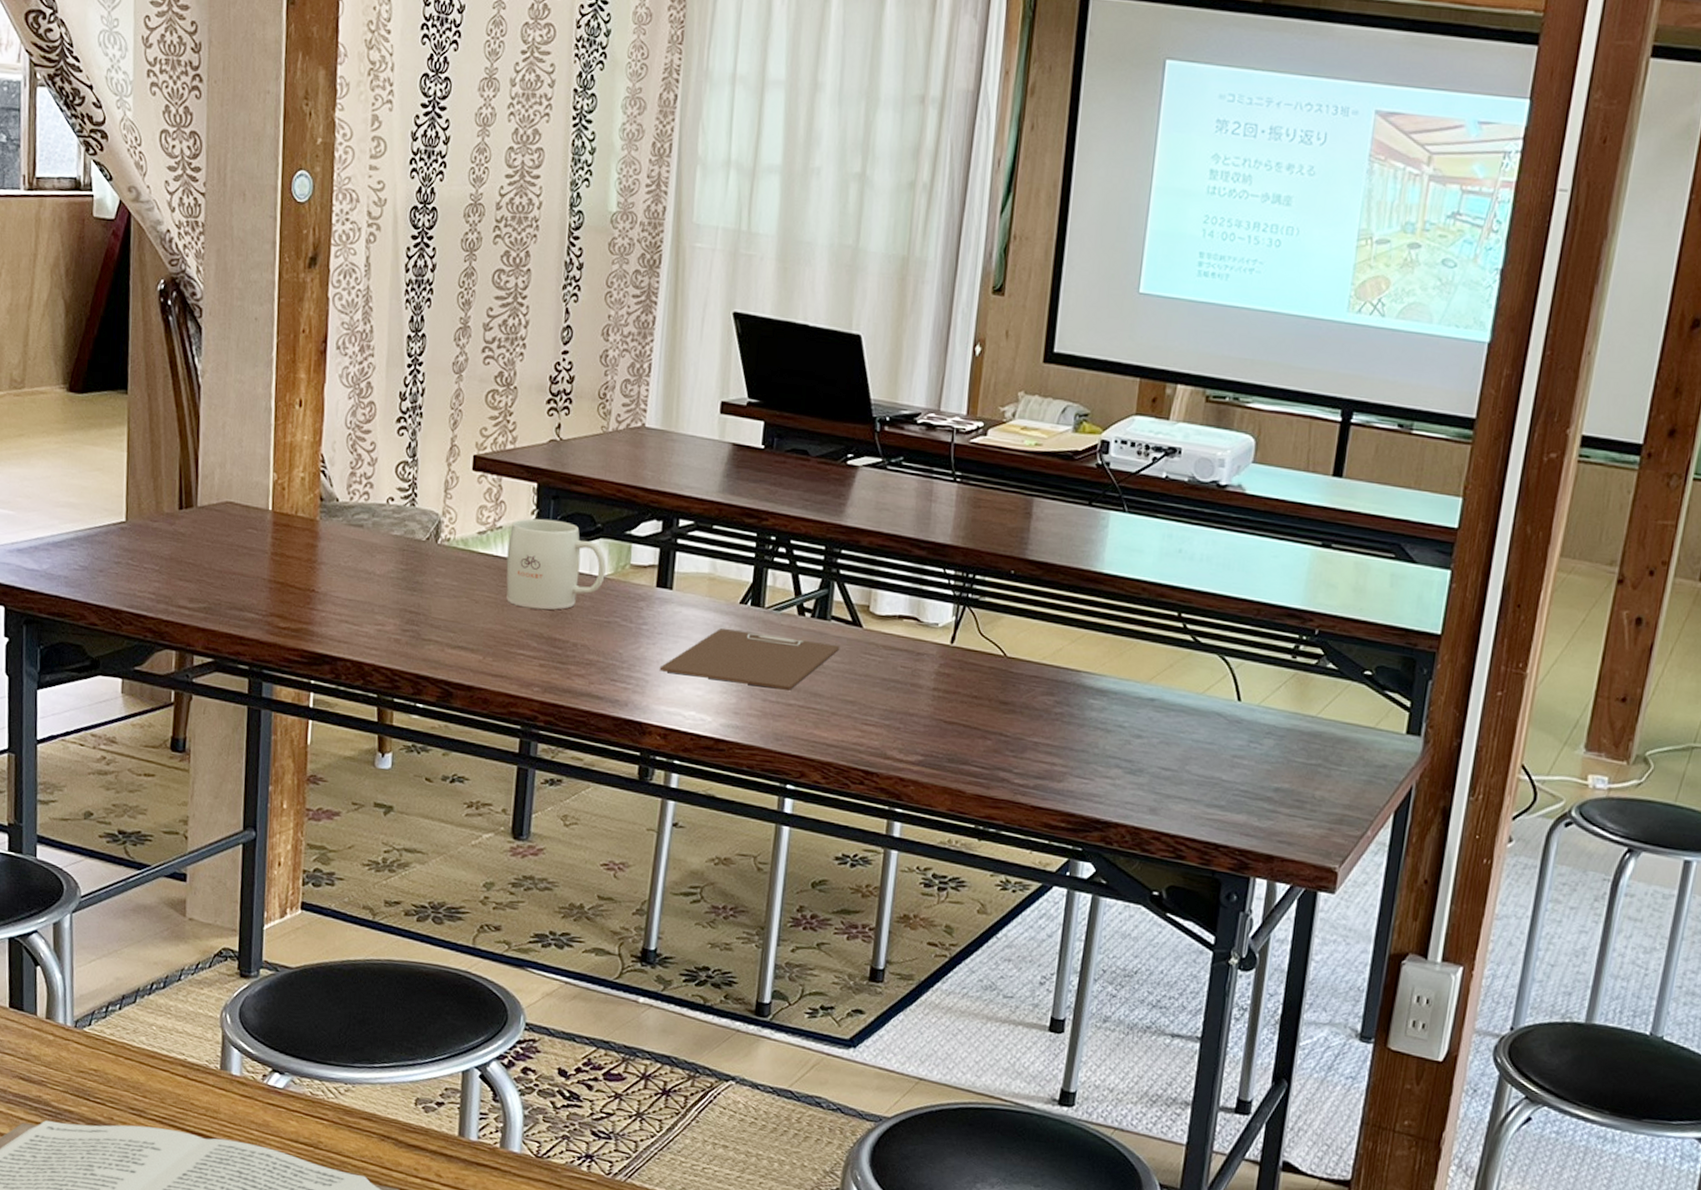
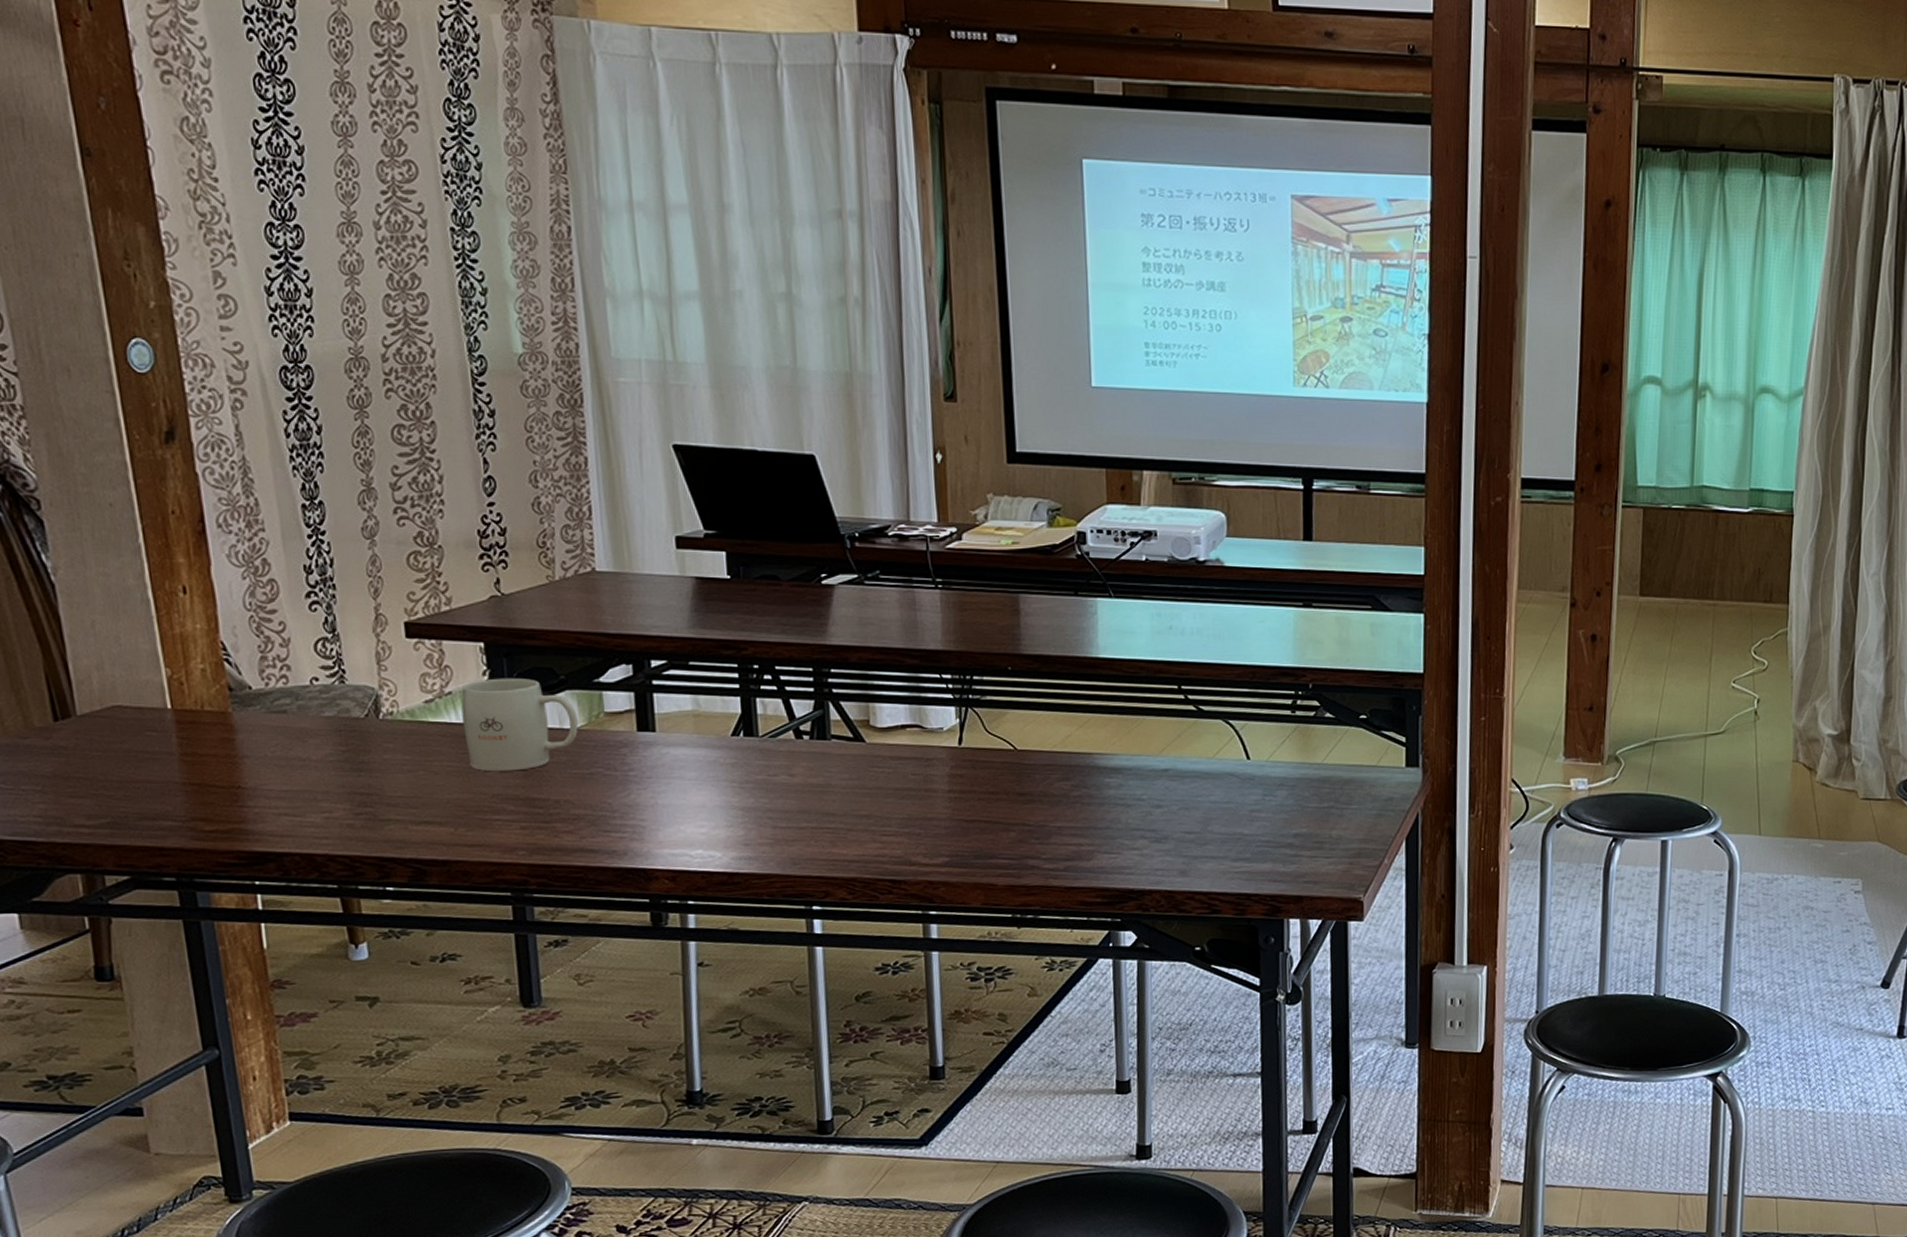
clipboard: present [659,628,840,690] -> none [655,762,846,815]

